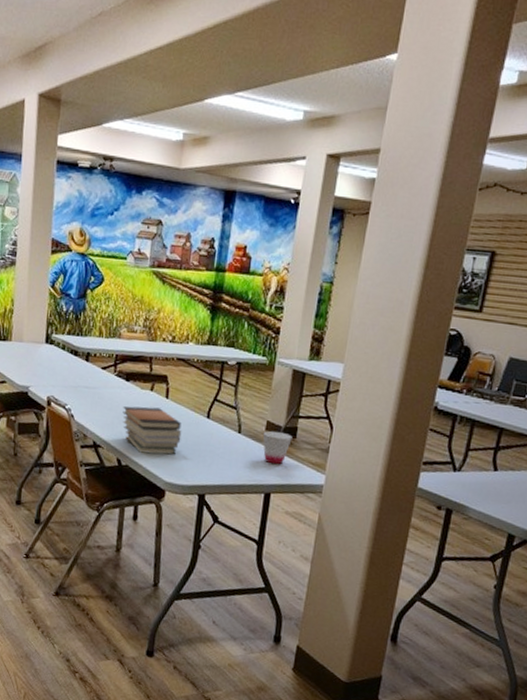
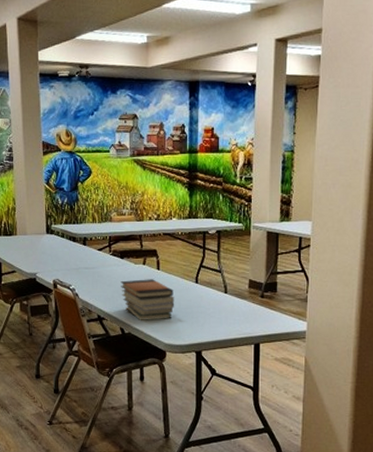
cup: present [263,430,293,465] -> none [247,288,273,318]

